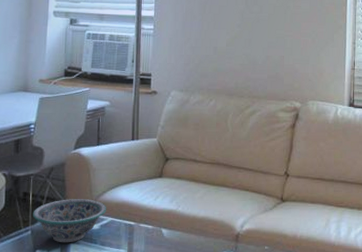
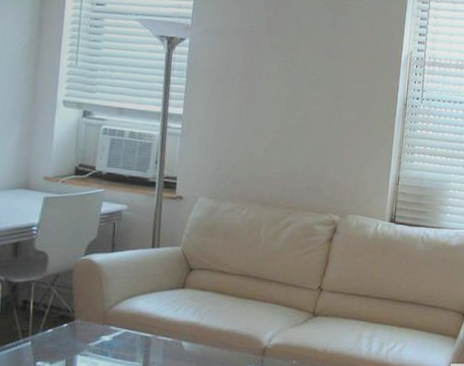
decorative bowl: present [32,199,107,243] -> none [33,308,121,355]

